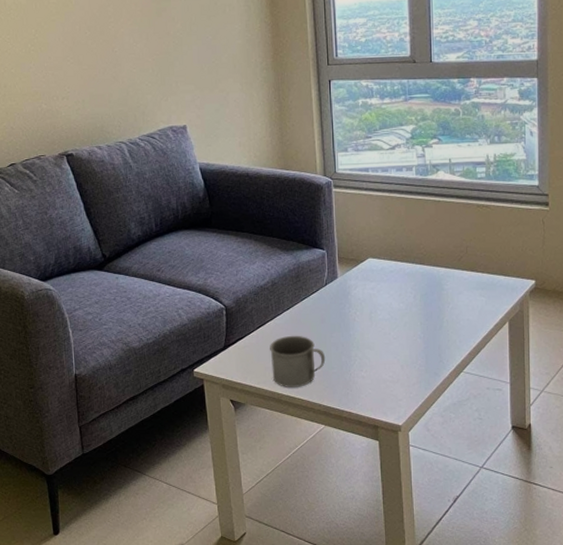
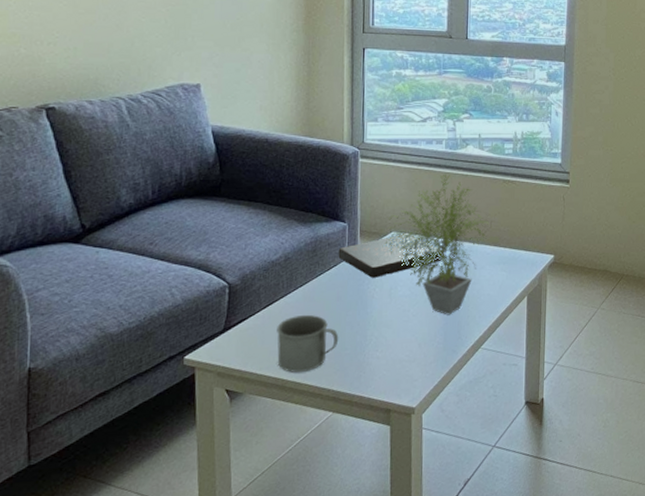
book: none [319,258,419,302] -> present [338,232,443,278]
potted plant: none [360,201,465,339] -> present [382,175,489,315]

